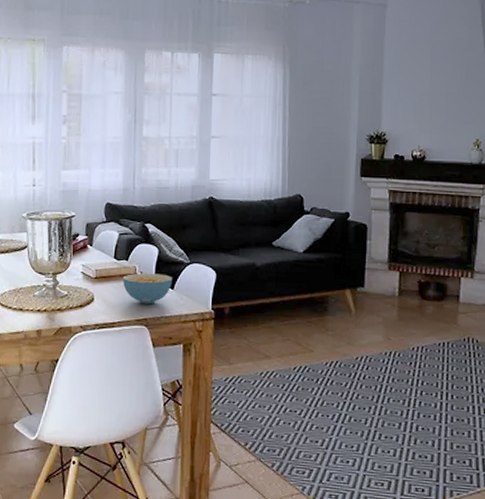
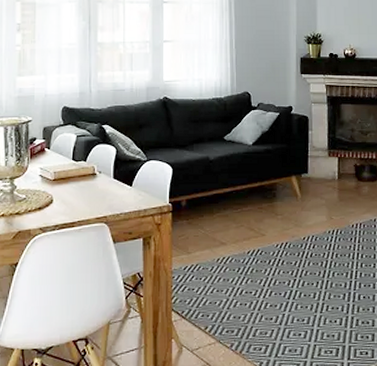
cereal bowl: present [122,273,172,305] -> none [81,172,130,202]

